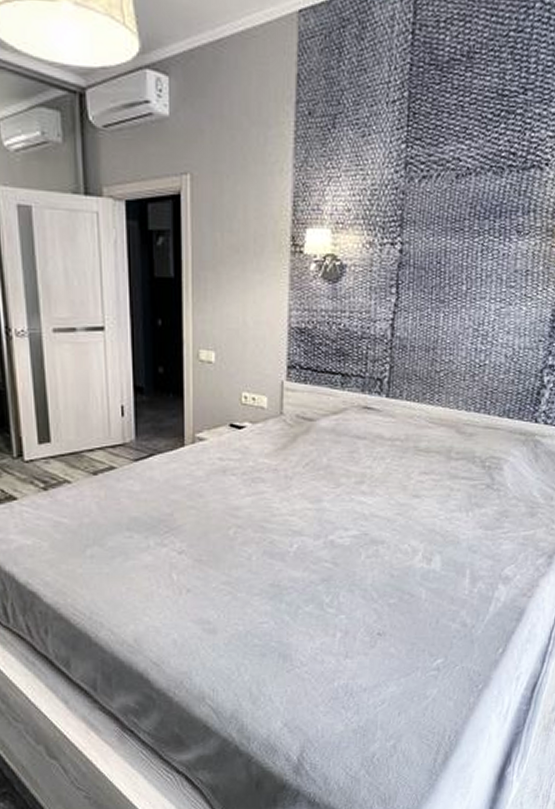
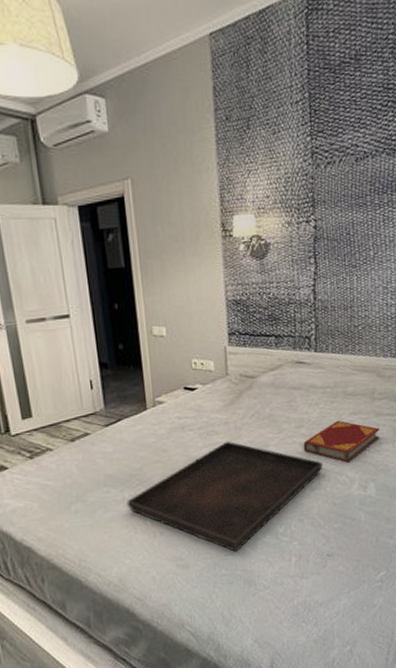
serving tray: none [151,491,382,620] -> present [126,441,323,552]
hardback book: none [362,479,453,530] -> present [303,420,380,463]

